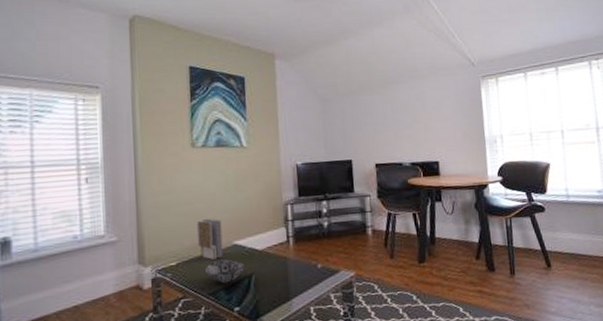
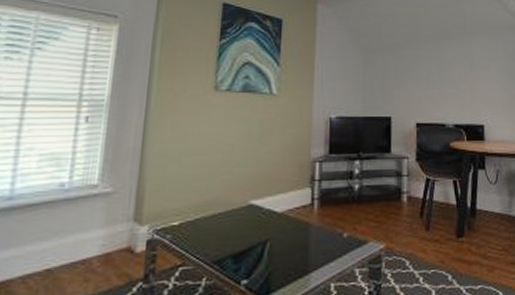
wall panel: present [196,218,224,260] -> none [207,172,239,221]
decorative bowl: present [204,259,245,284] -> none [211,221,260,251]

